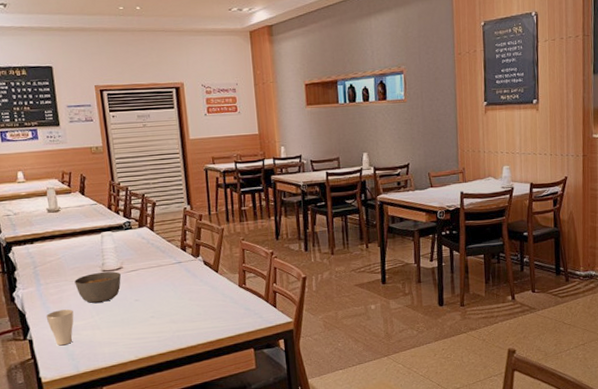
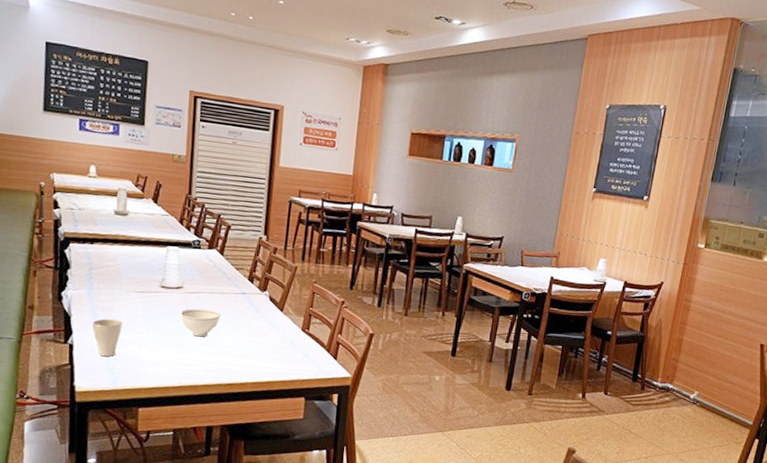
soup bowl: present [74,271,122,303] -> none [129,287,181,320]
bowl: none [124,283,162,311] -> present [180,308,221,337]

